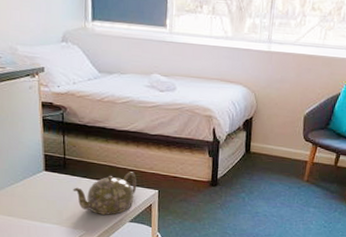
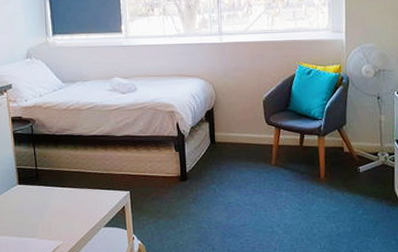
teapot: present [73,172,137,215] -> none [47,175,109,222]

